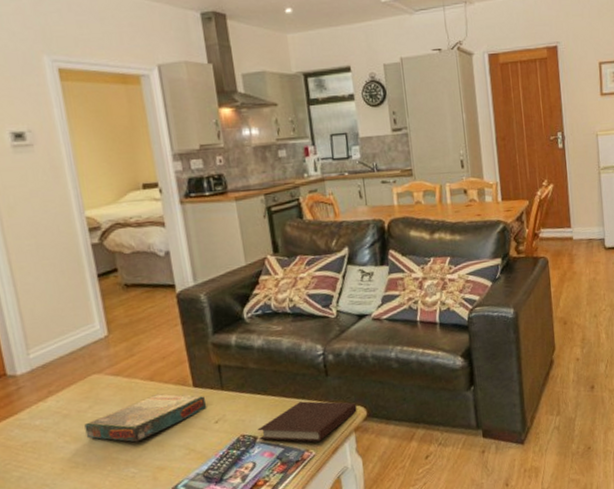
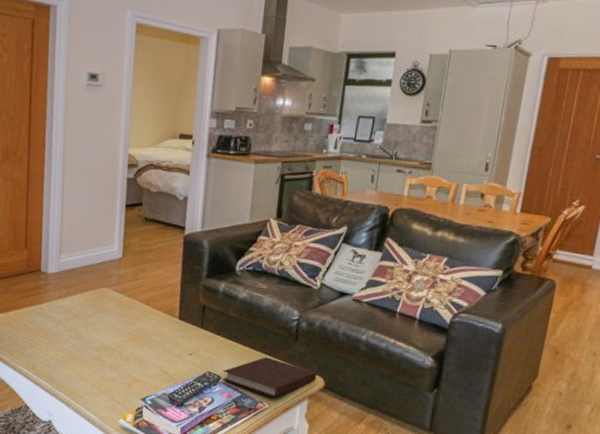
board game: present [84,393,207,443] -> none [86,316,186,353]

